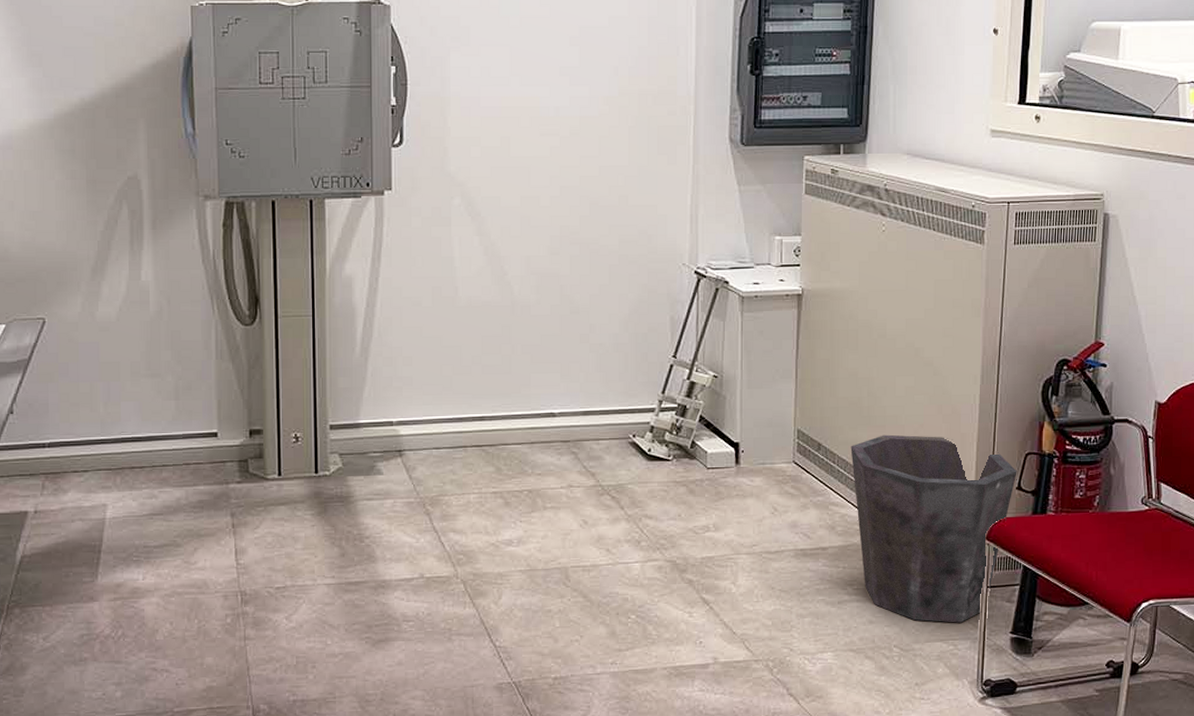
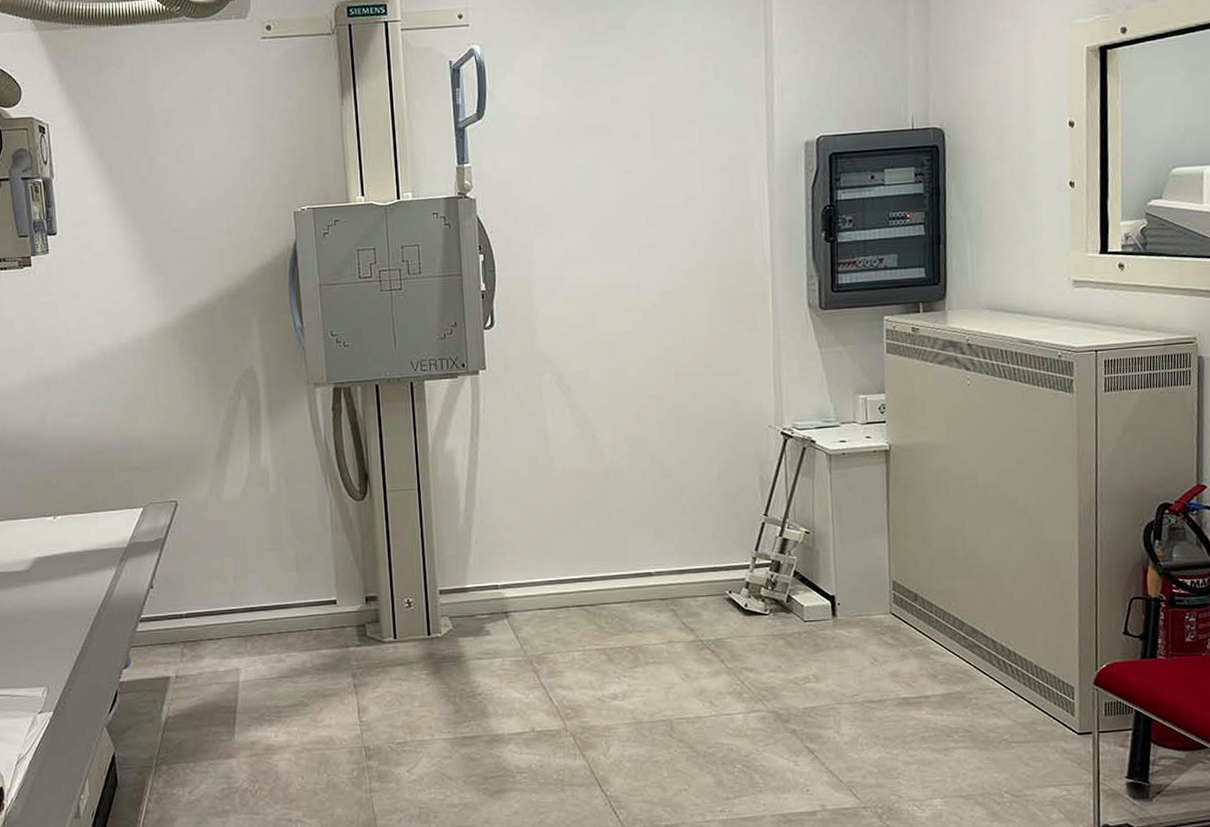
waste bin: present [850,434,1017,623] -> none [948,583,1123,769]

